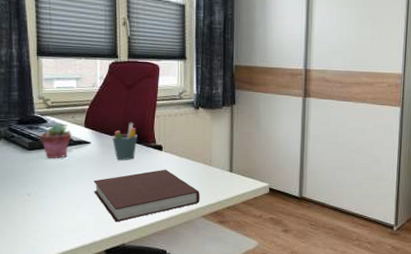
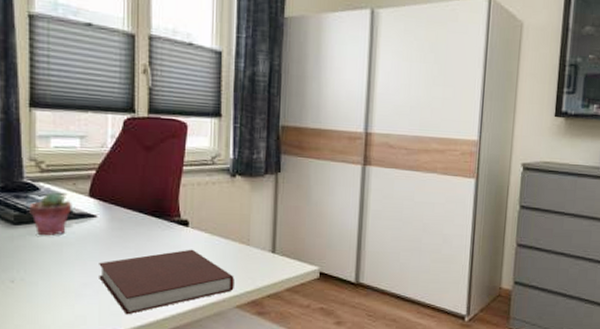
pen holder: present [112,122,138,161] -> none [125,191,158,239]

